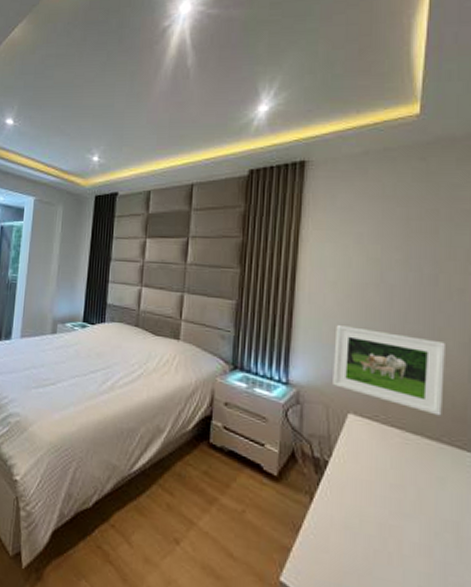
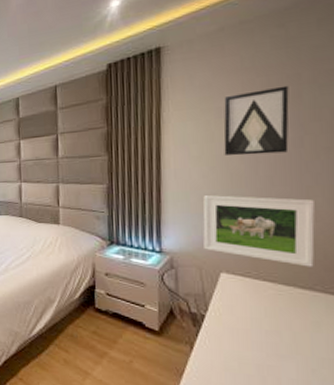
wall art: none [360,219,427,289] -> present [223,85,289,156]

